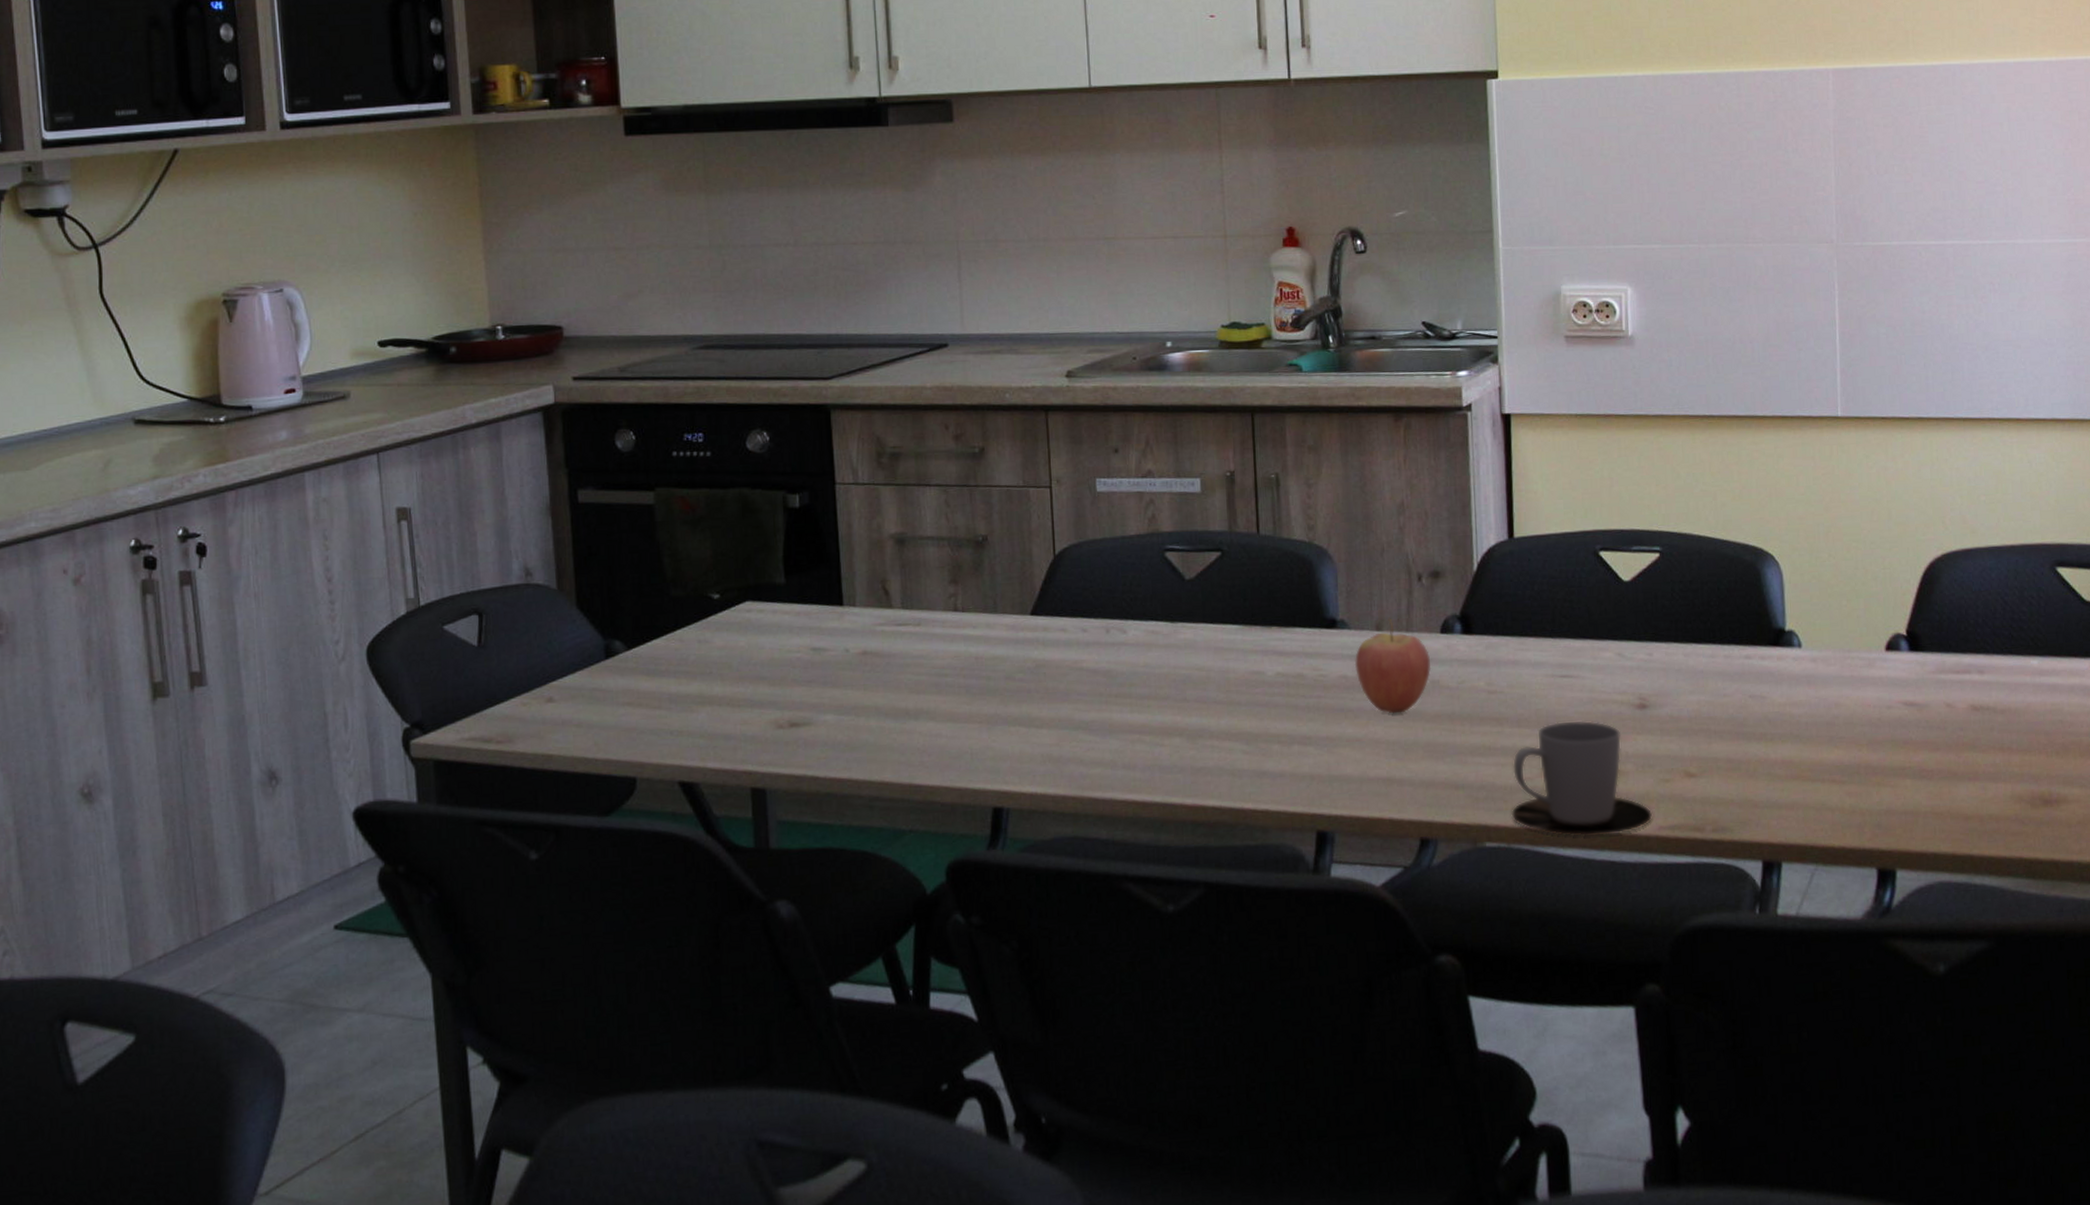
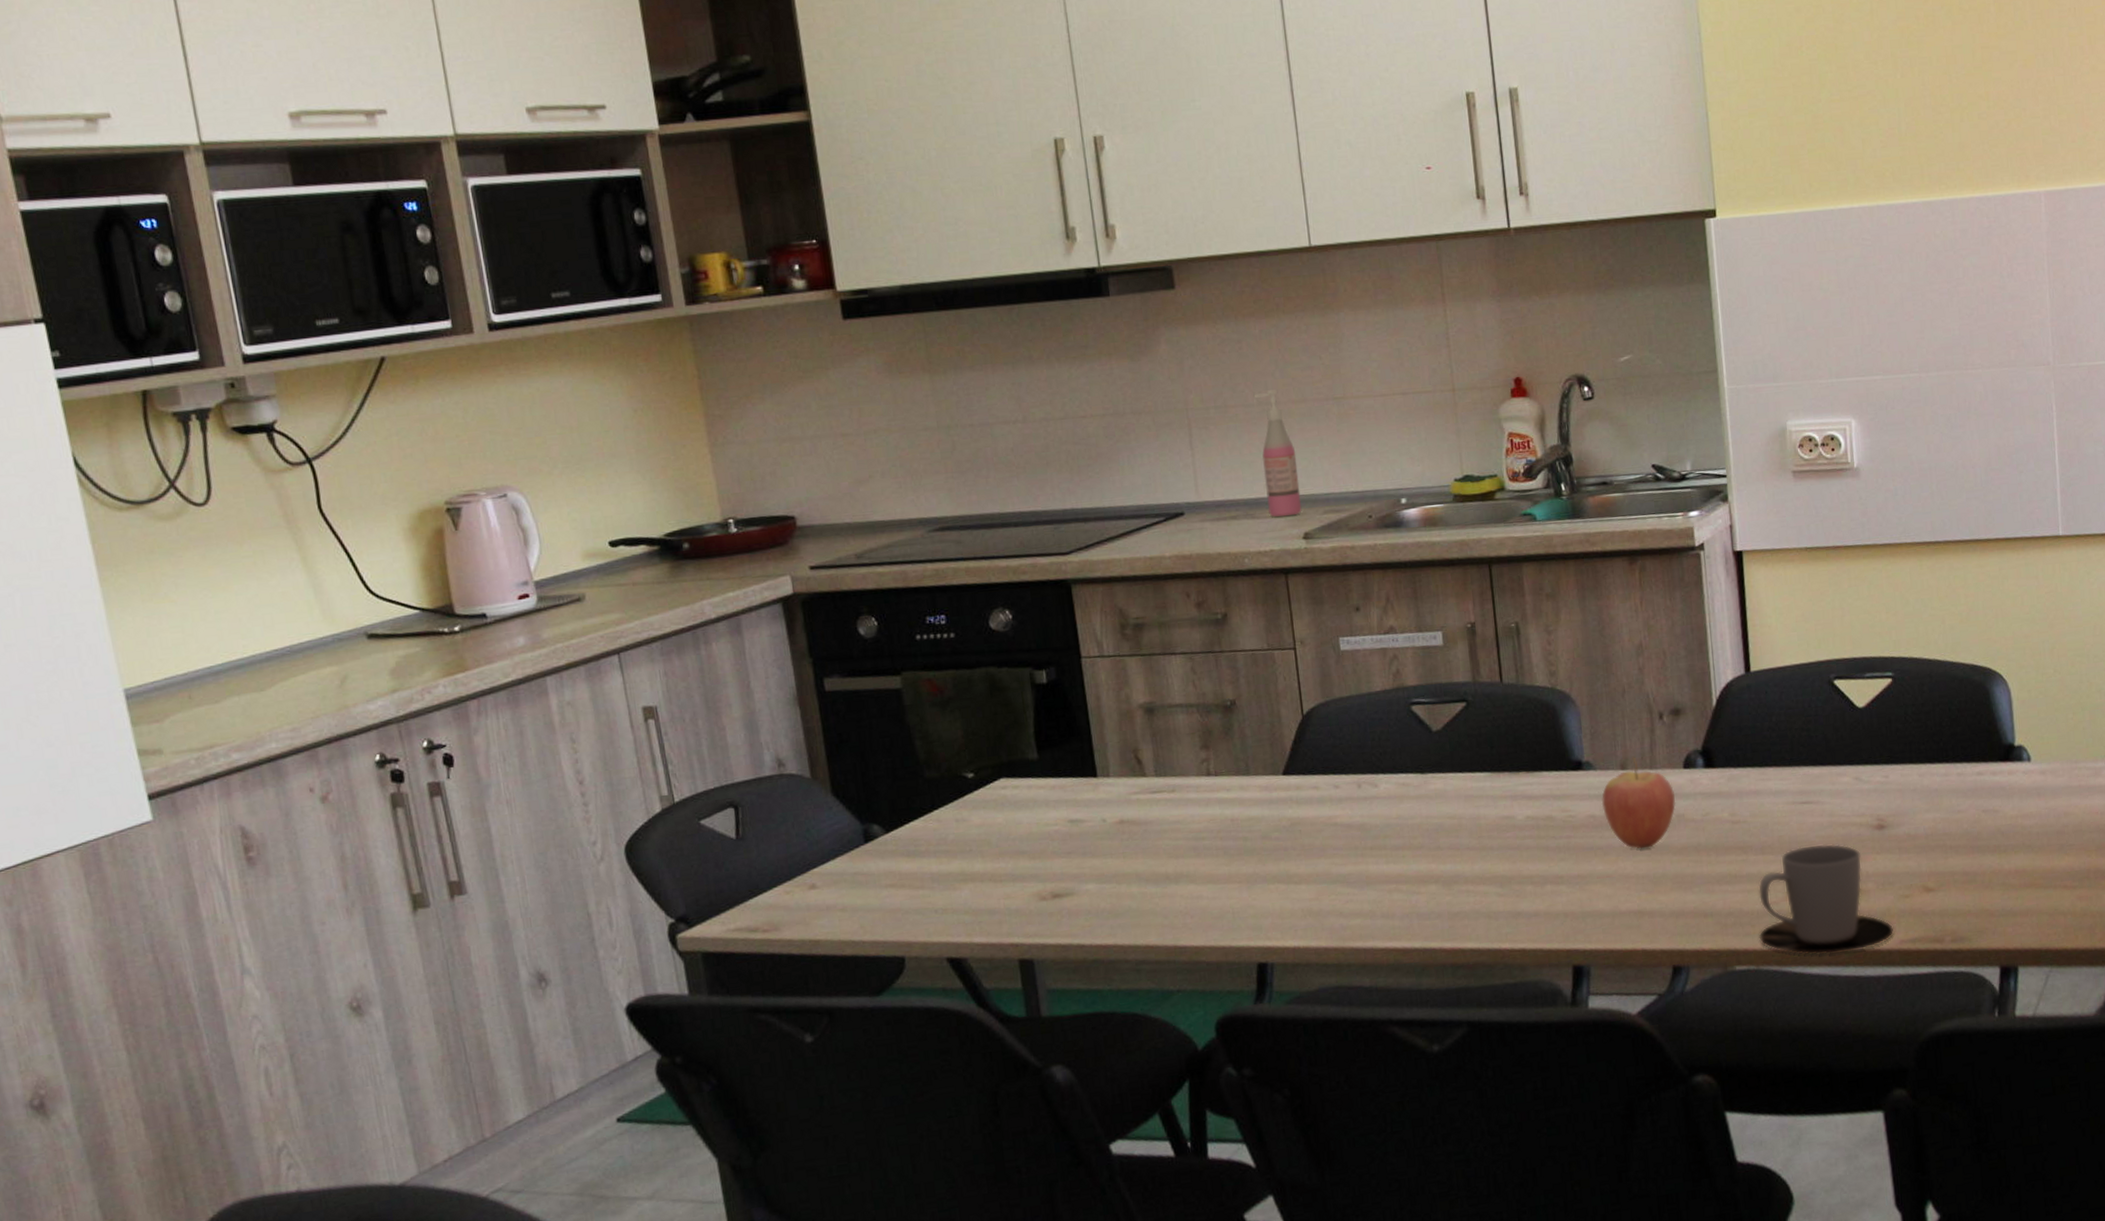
soap dispenser: none [1025,227,1067,354] -> present [1253,390,1302,517]

